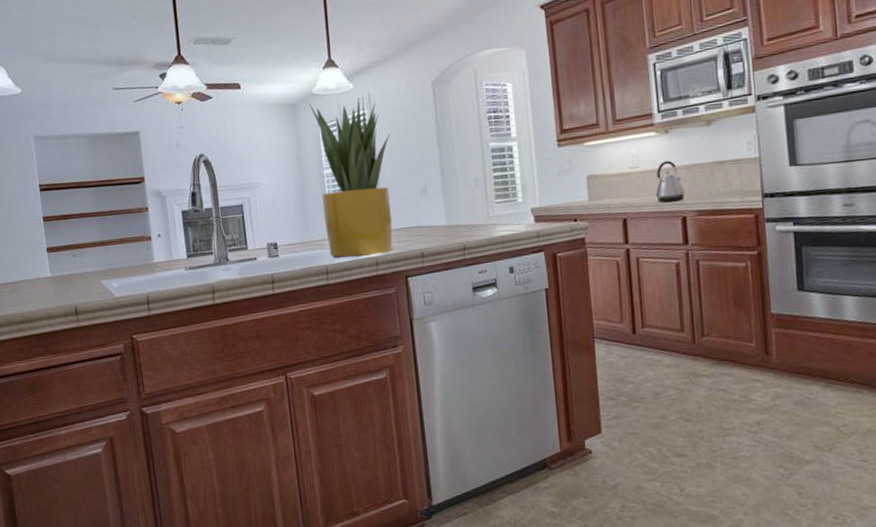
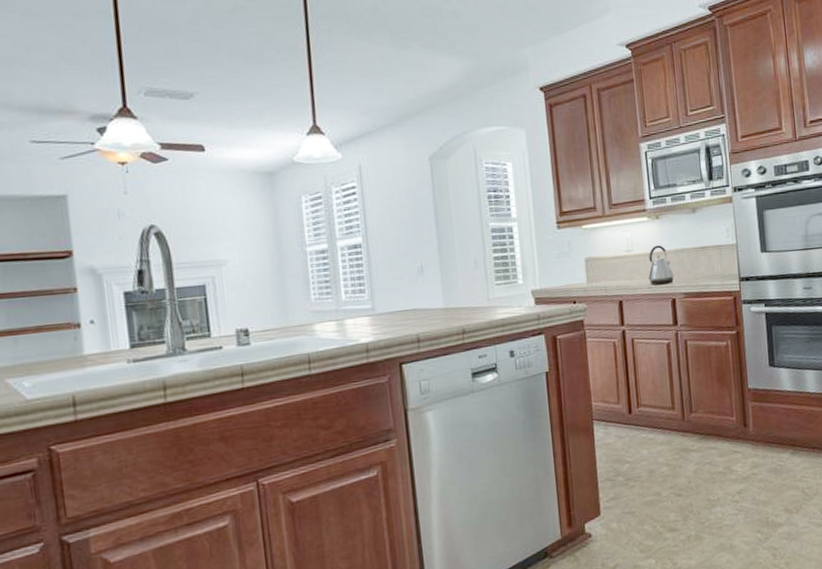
planter: present [308,93,393,258] -> none [288,165,386,345]

